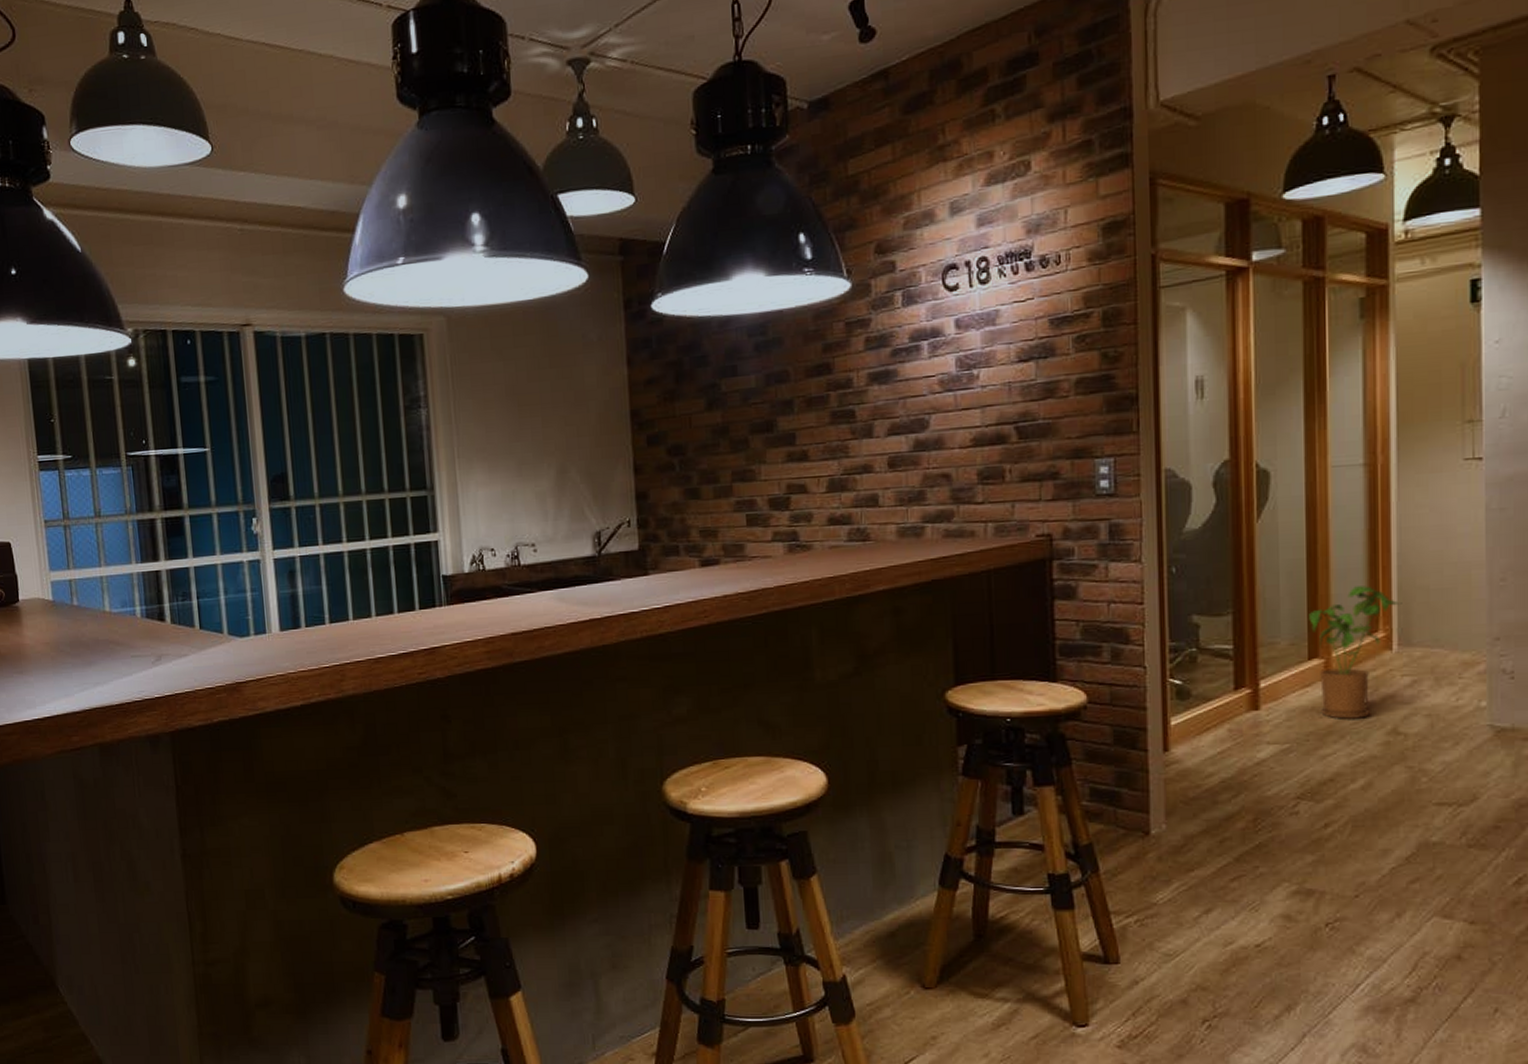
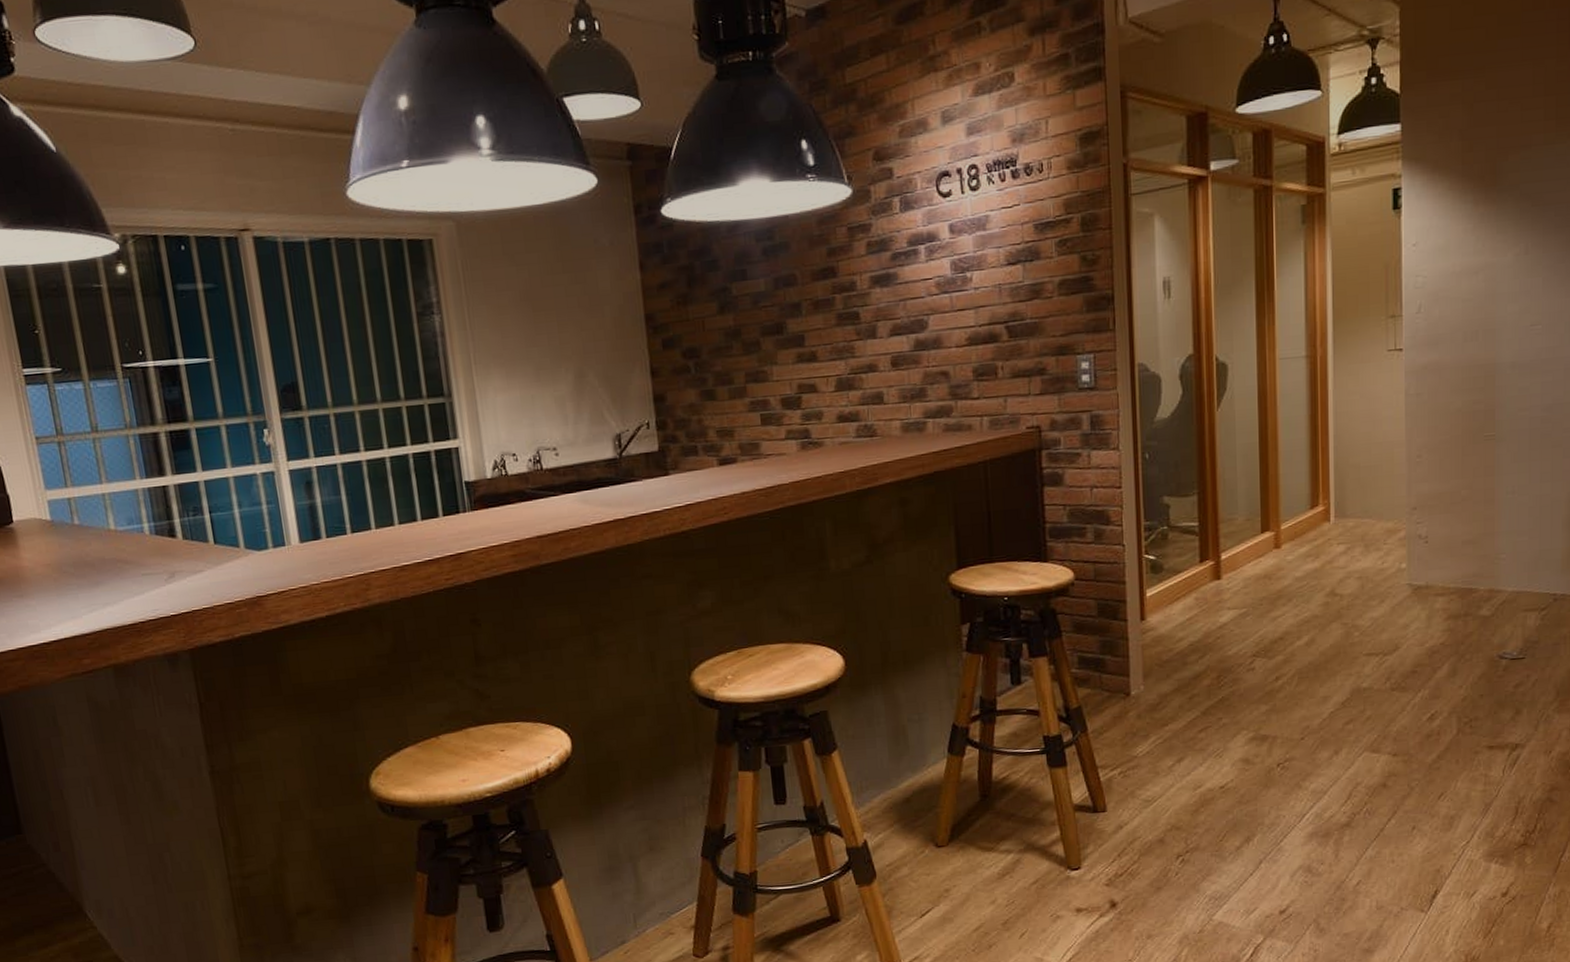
house plant: present [1309,586,1402,720] -> none [1261,465,1338,585]

